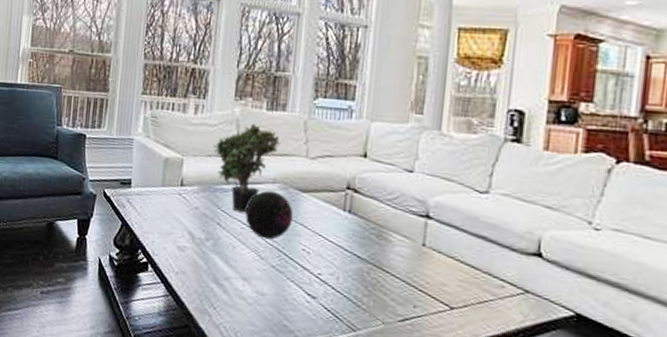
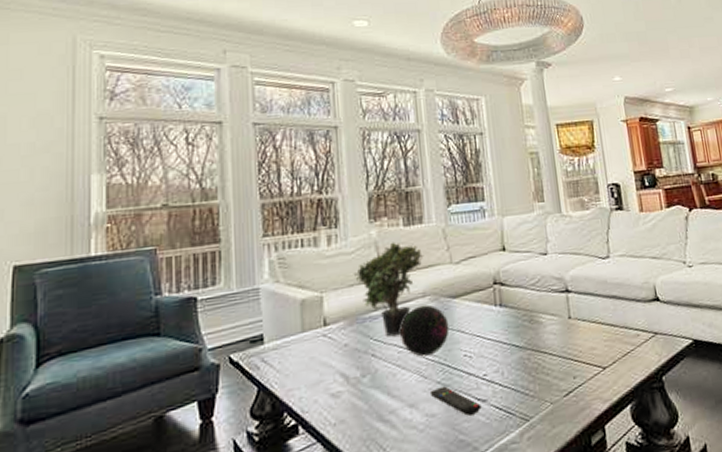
remote control: none [263,271,310,307] -> present [429,386,482,416]

